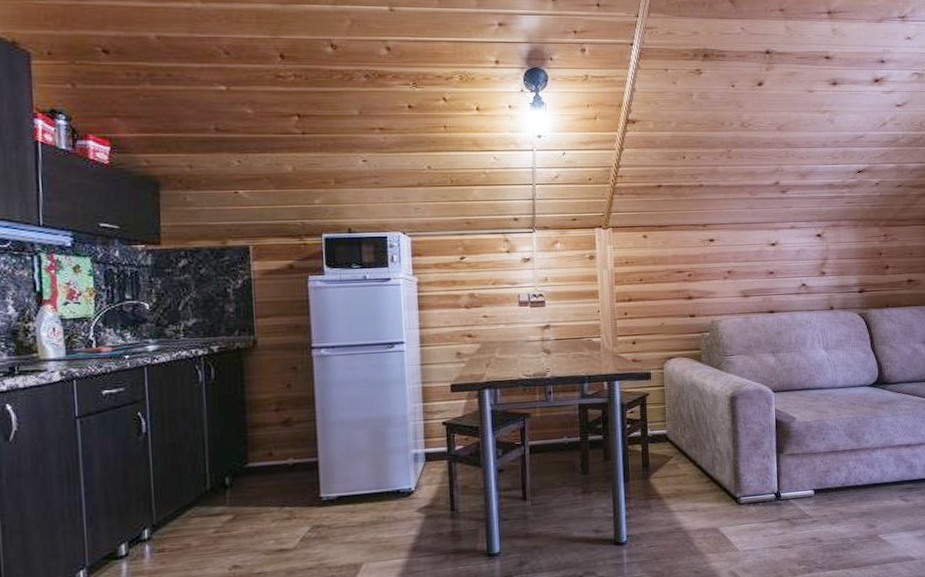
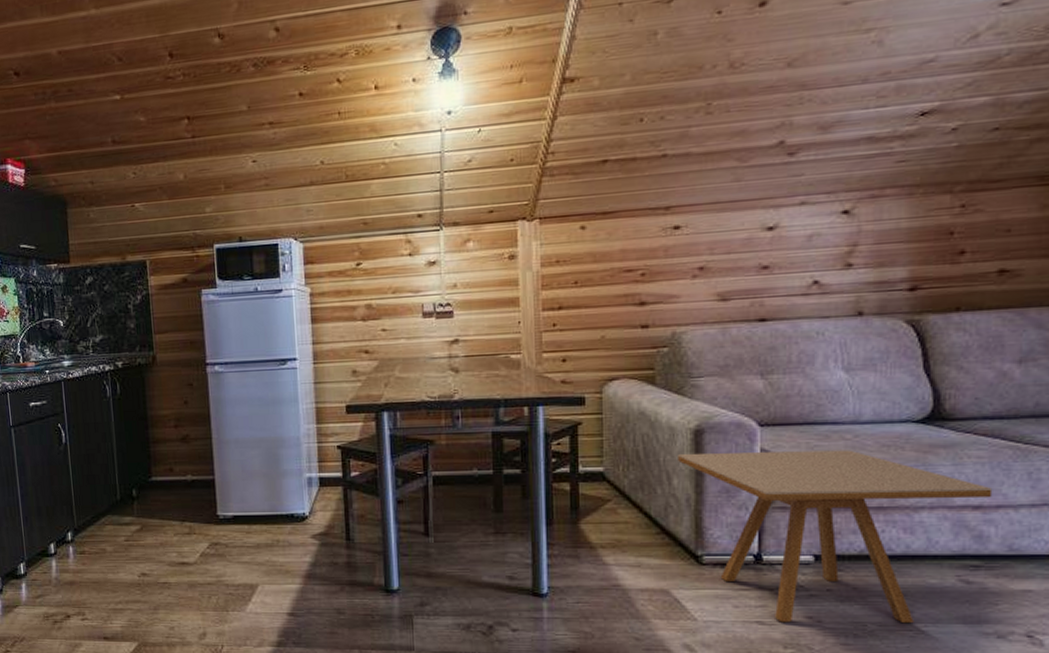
side table: none [720,408,916,545] -> present [678,450,993,624]

